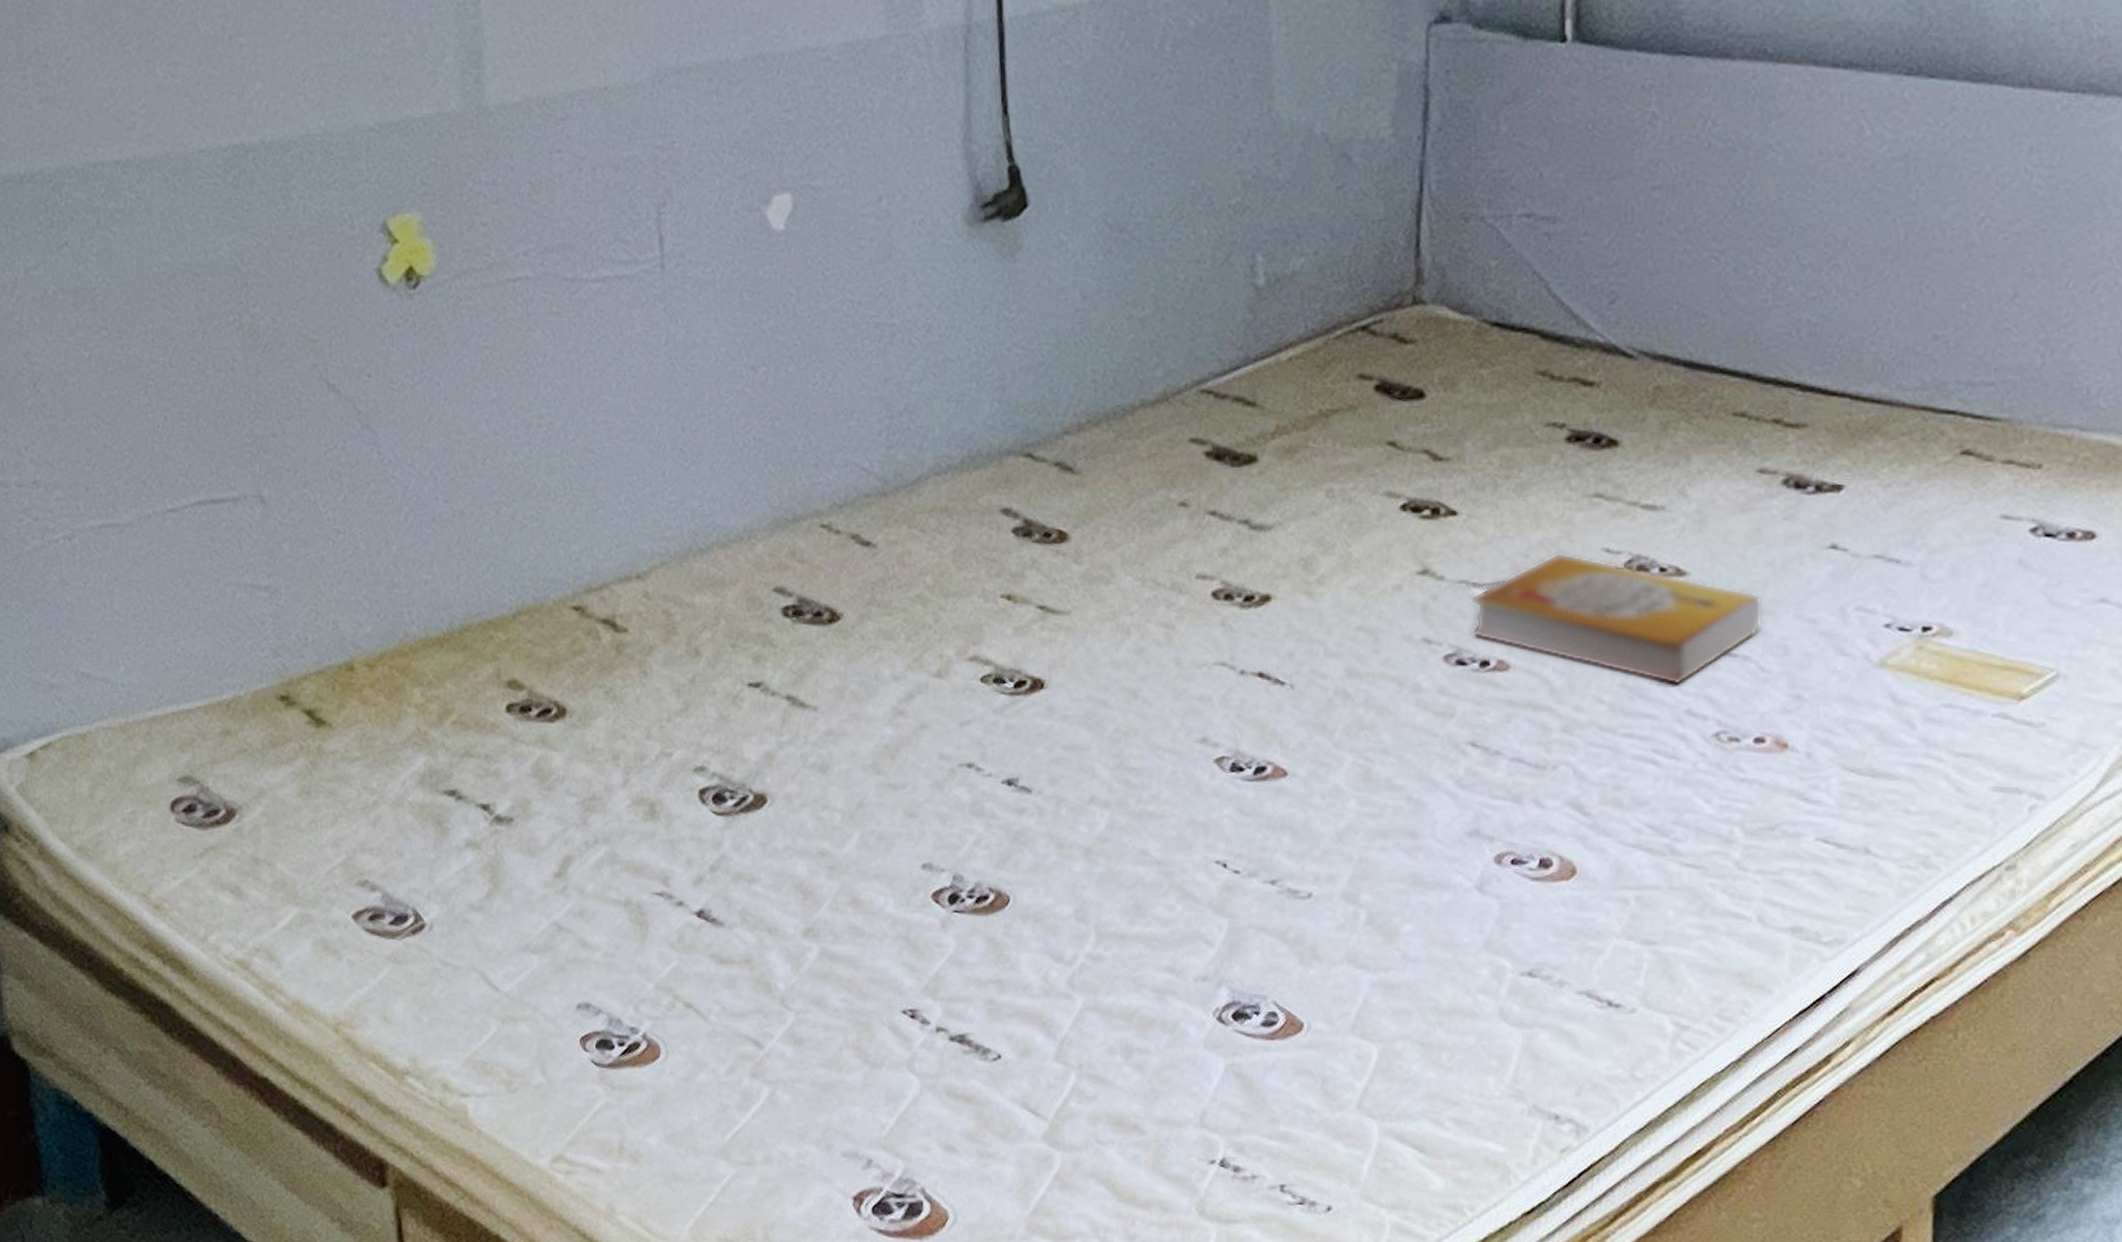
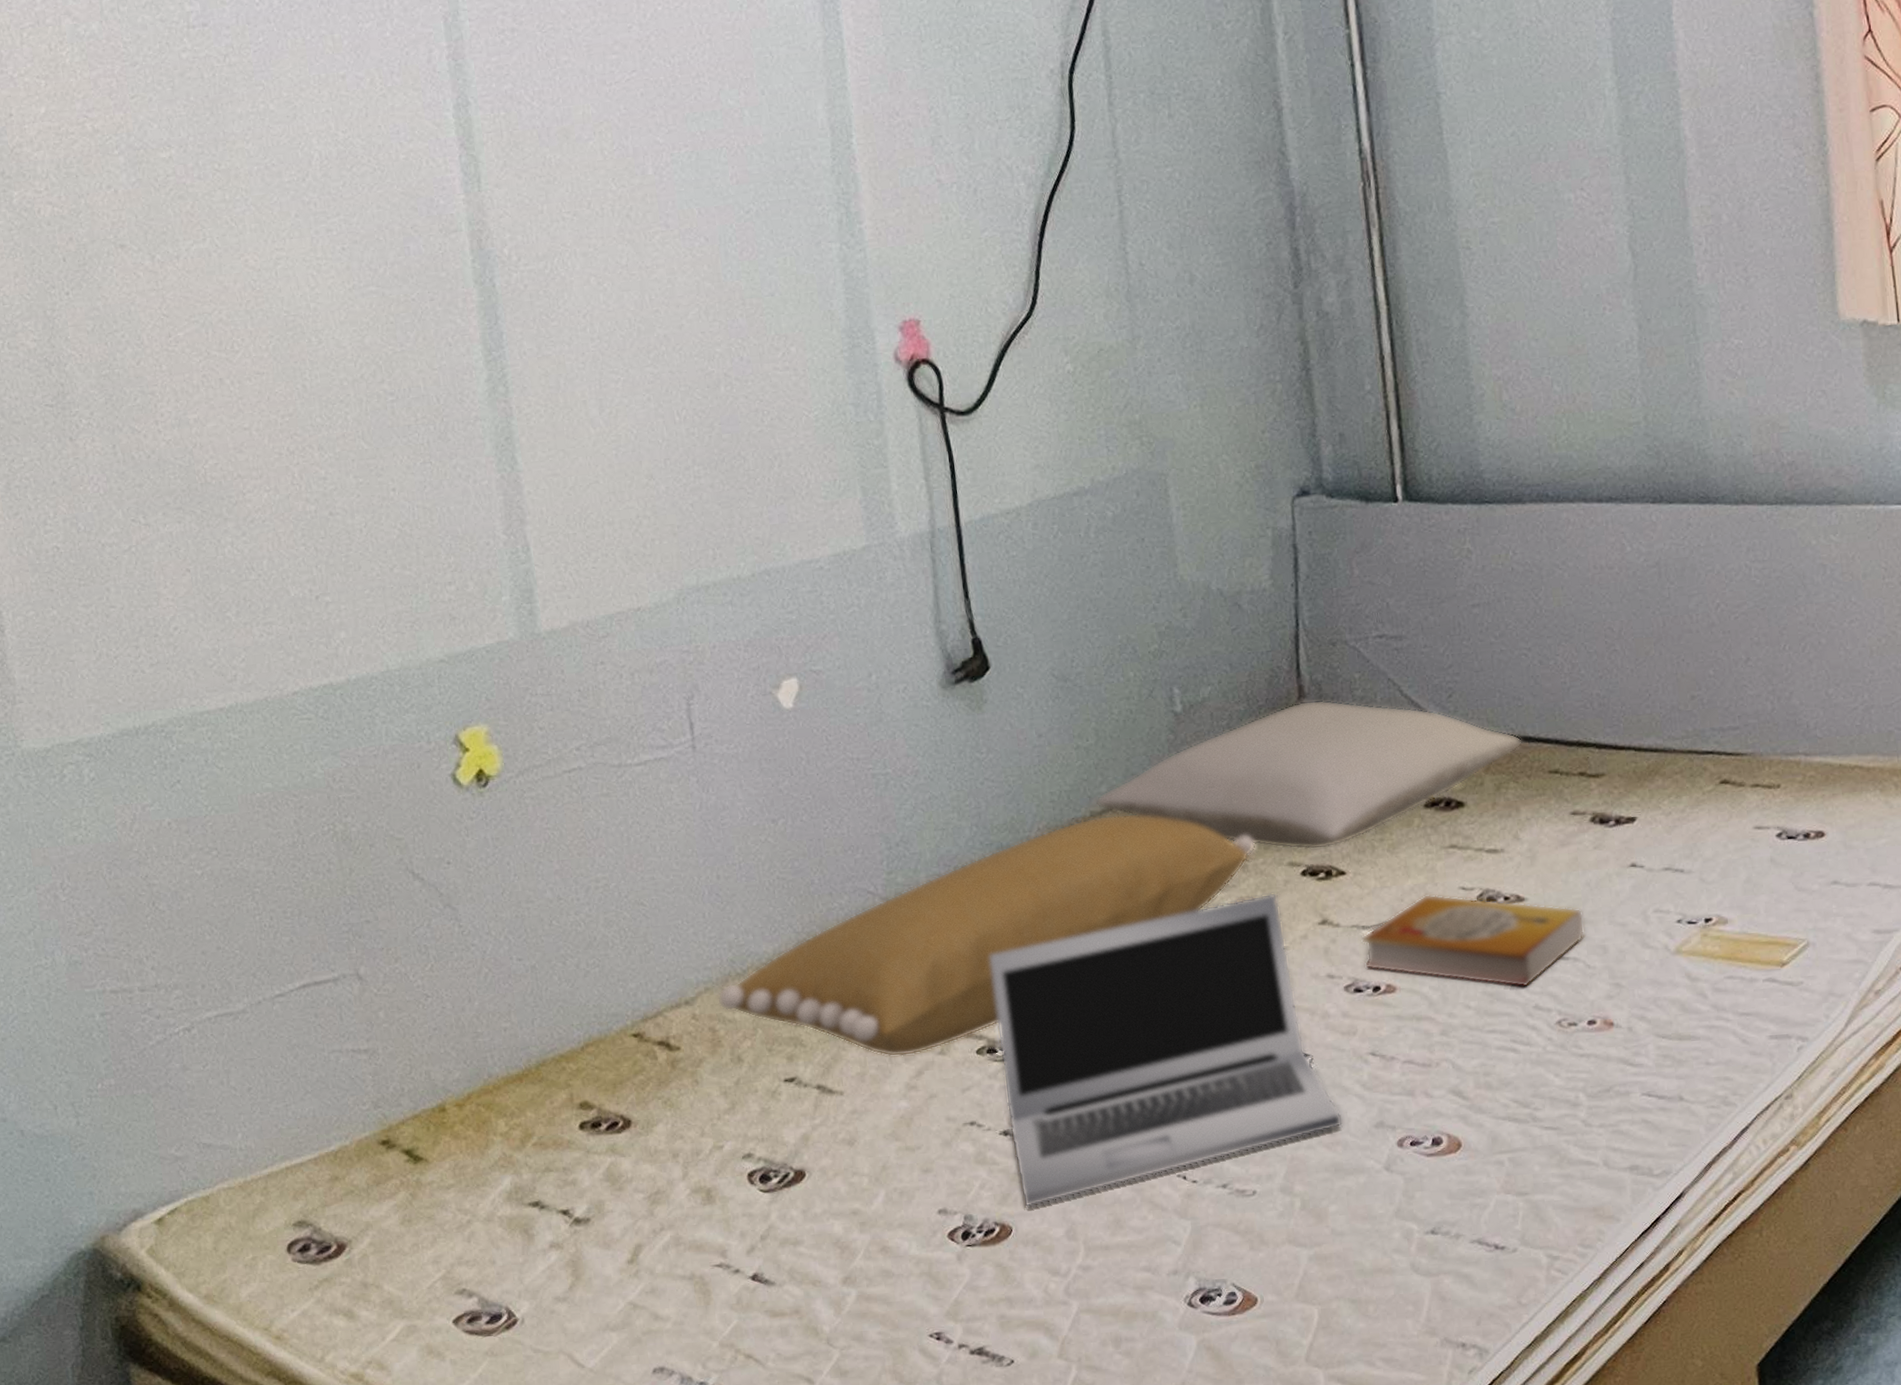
pillow: none [675,405,1347,674] -> present [717,813,1257,1057]
laptop: none [1003,526,1427,876] -> present [989,892,1343,1208]
pillow: none [1148,288,1702,480] -> present [1095,699,1522,850]

